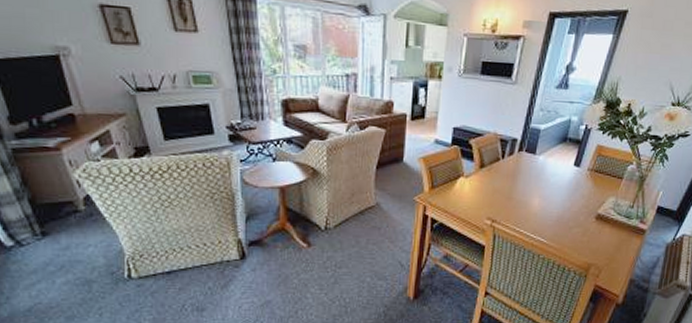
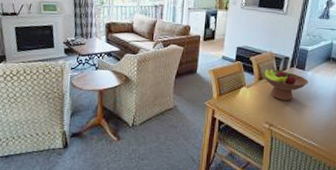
fruit bowl: none [483,153,539,192] -> present [262,68,308,101]

